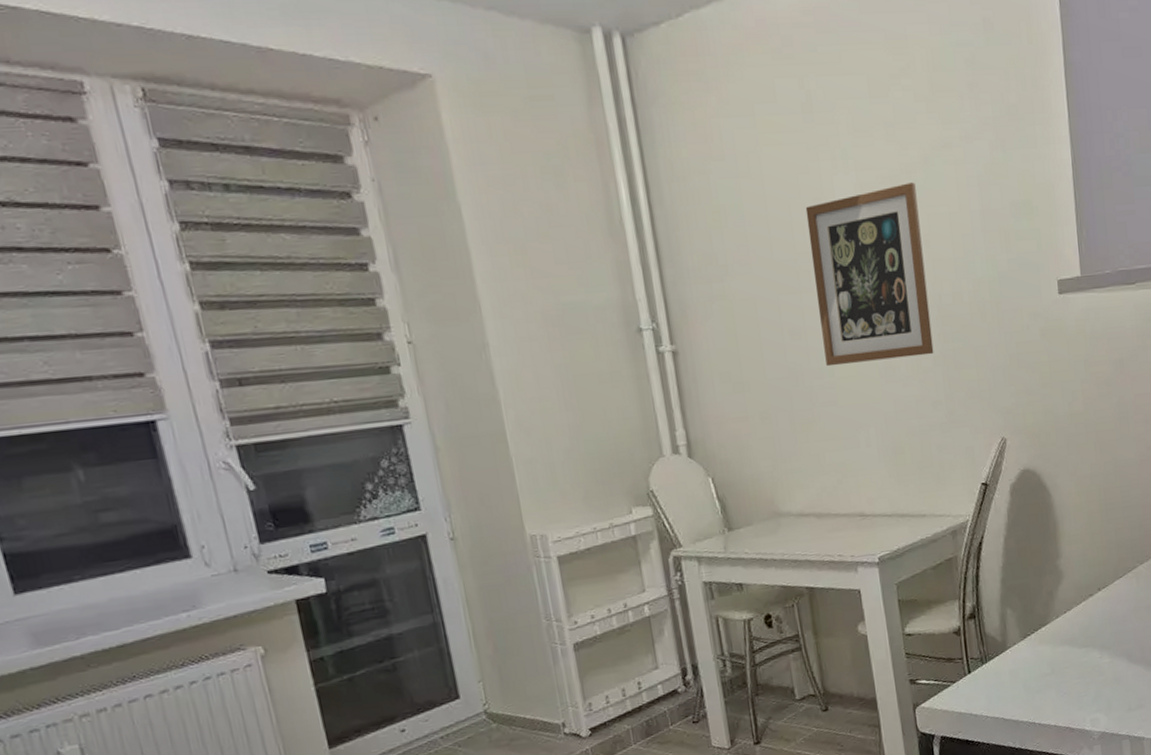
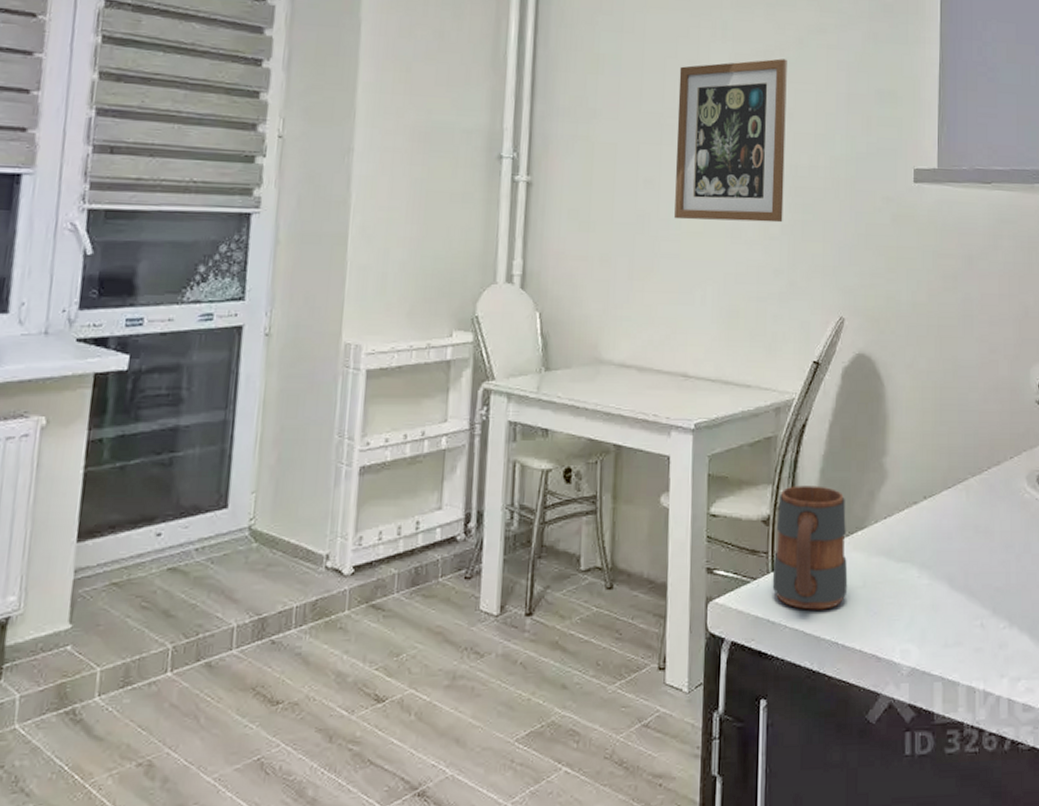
mug: none [966,594,1039,701] -> present [772,486,848,610]

